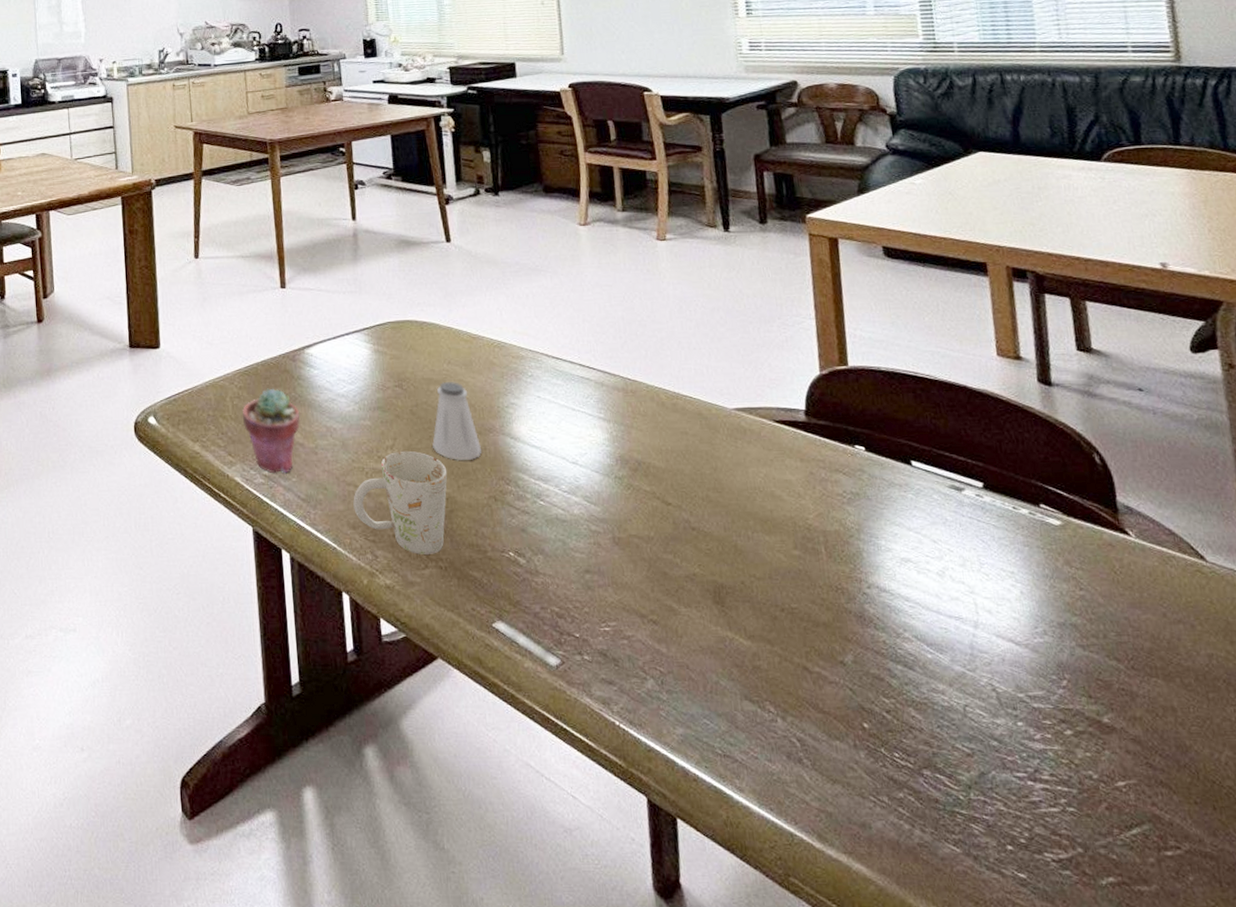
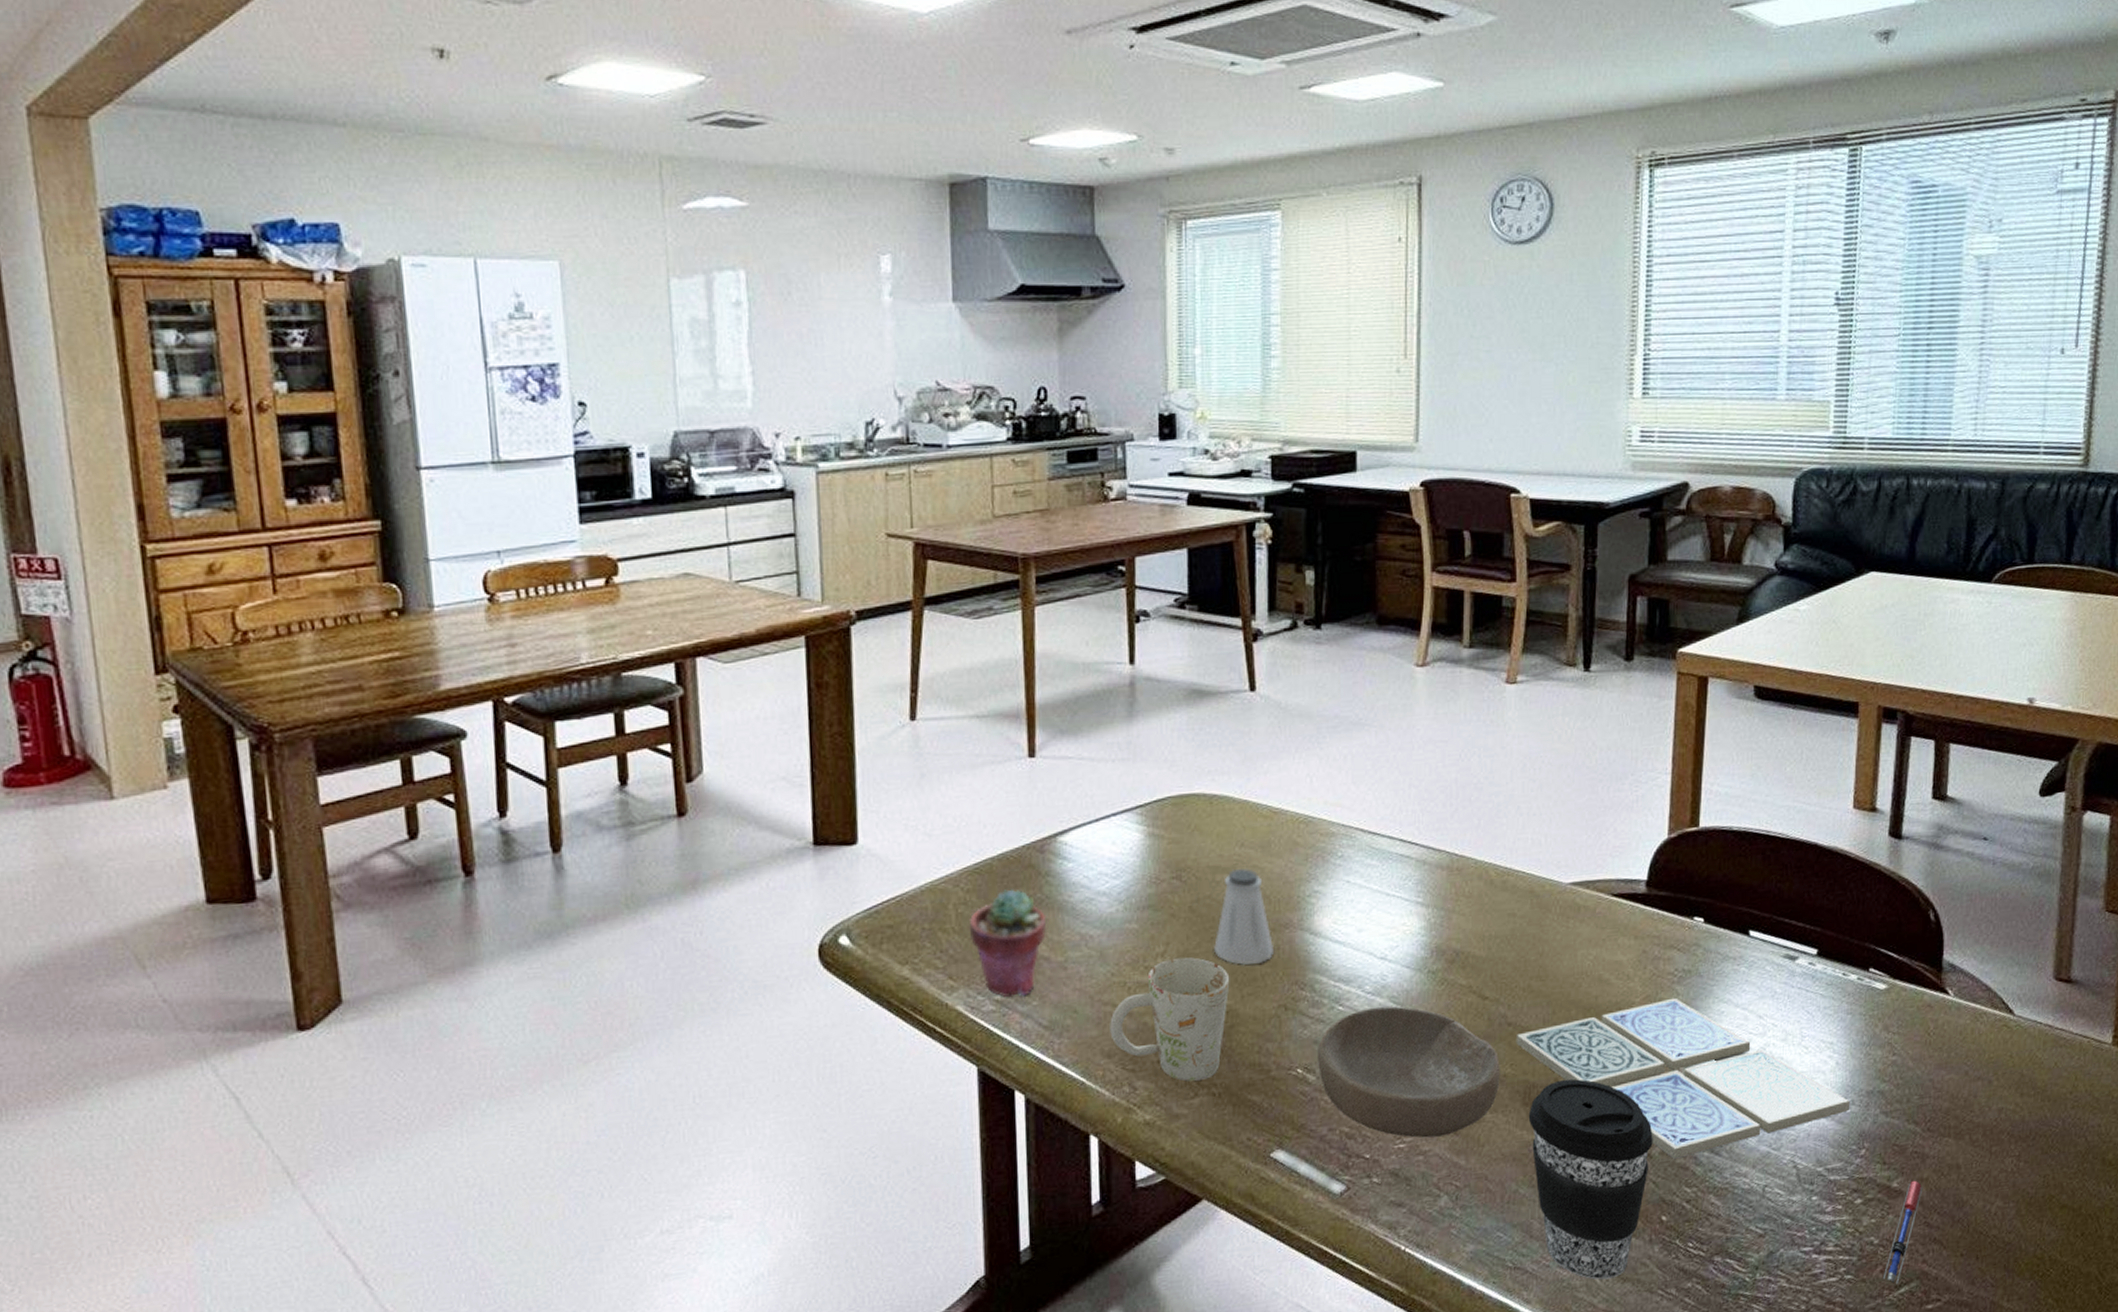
bowl: none [525,504,691,624] -> present [1318,1006,1500,1138]
drink coaster: none [700,517,1043,669] -> present [1516,997,1850,1159]
coffee cup: none [720,583,845,778] -> present [1528,1079,1653,1280]
pen: none [1109,718,1138,825] -> present [1882,1180,1923,1285]

